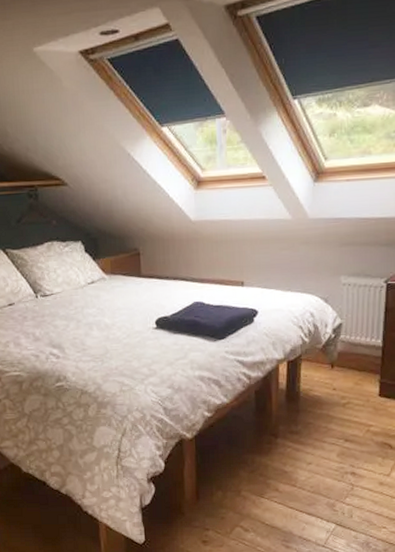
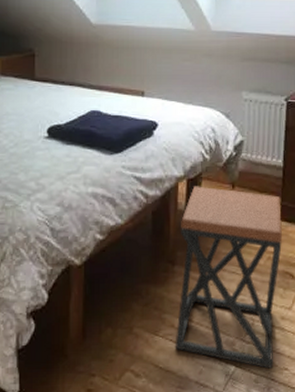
stool: none [279,367,382,527] -> present [175,186,283,369]

